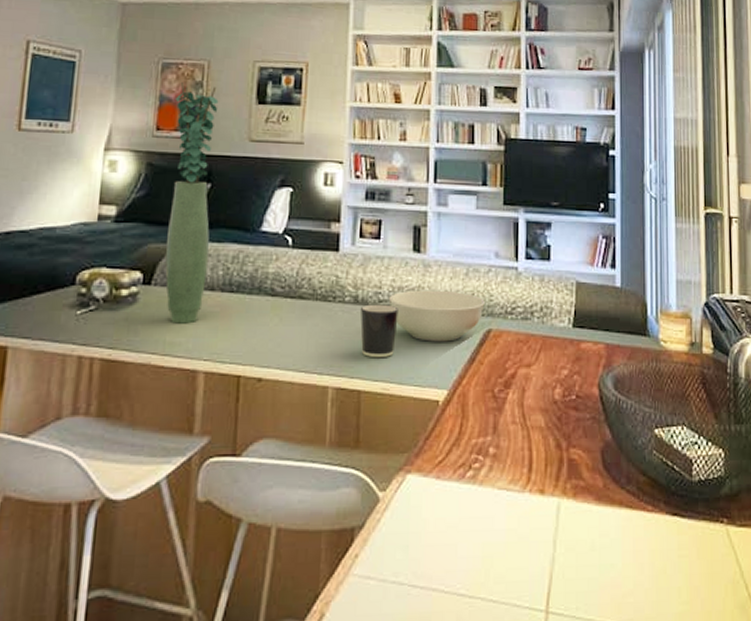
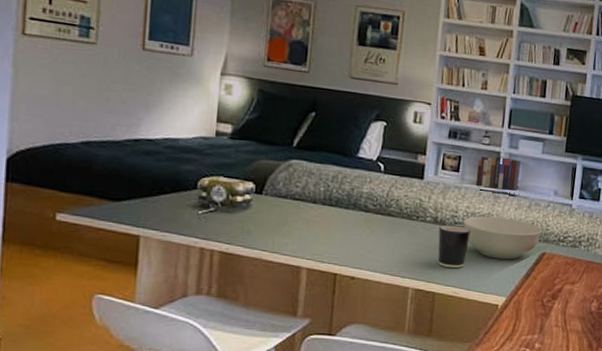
vase: present [165,82,219,324] -> none [274,19,324,229]
books: none [400,217,452,256] -> present [475,156,521,191]

